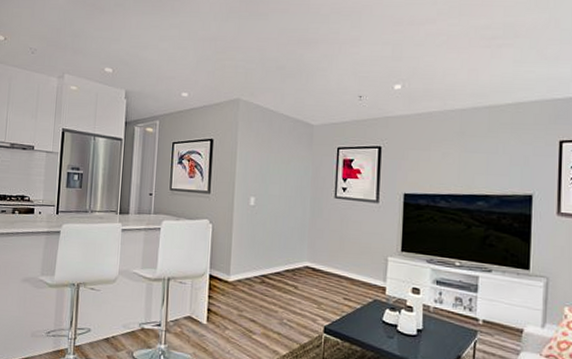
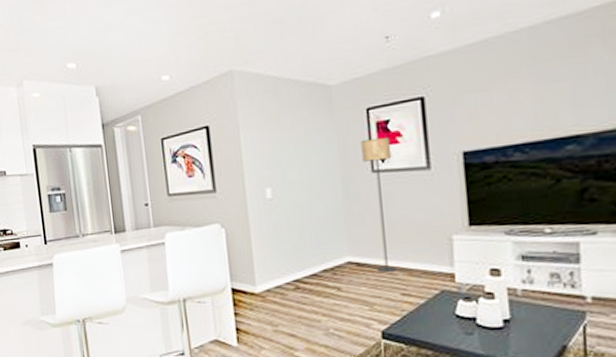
floor lamp: none [328,171,352,280] -> present [361,136,397,273]

